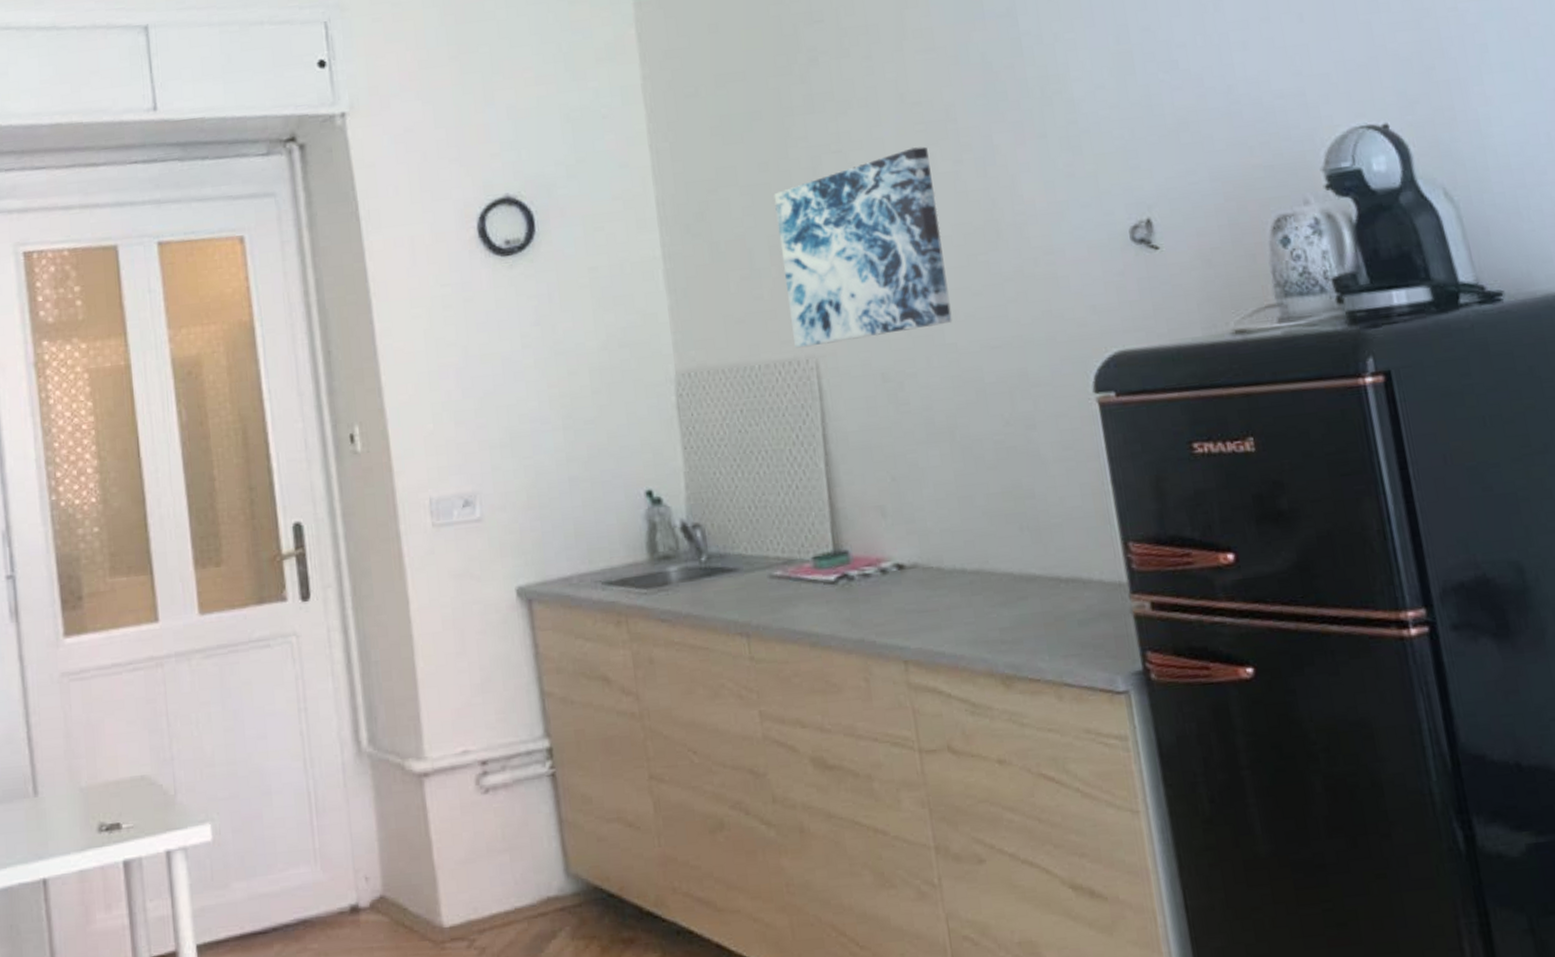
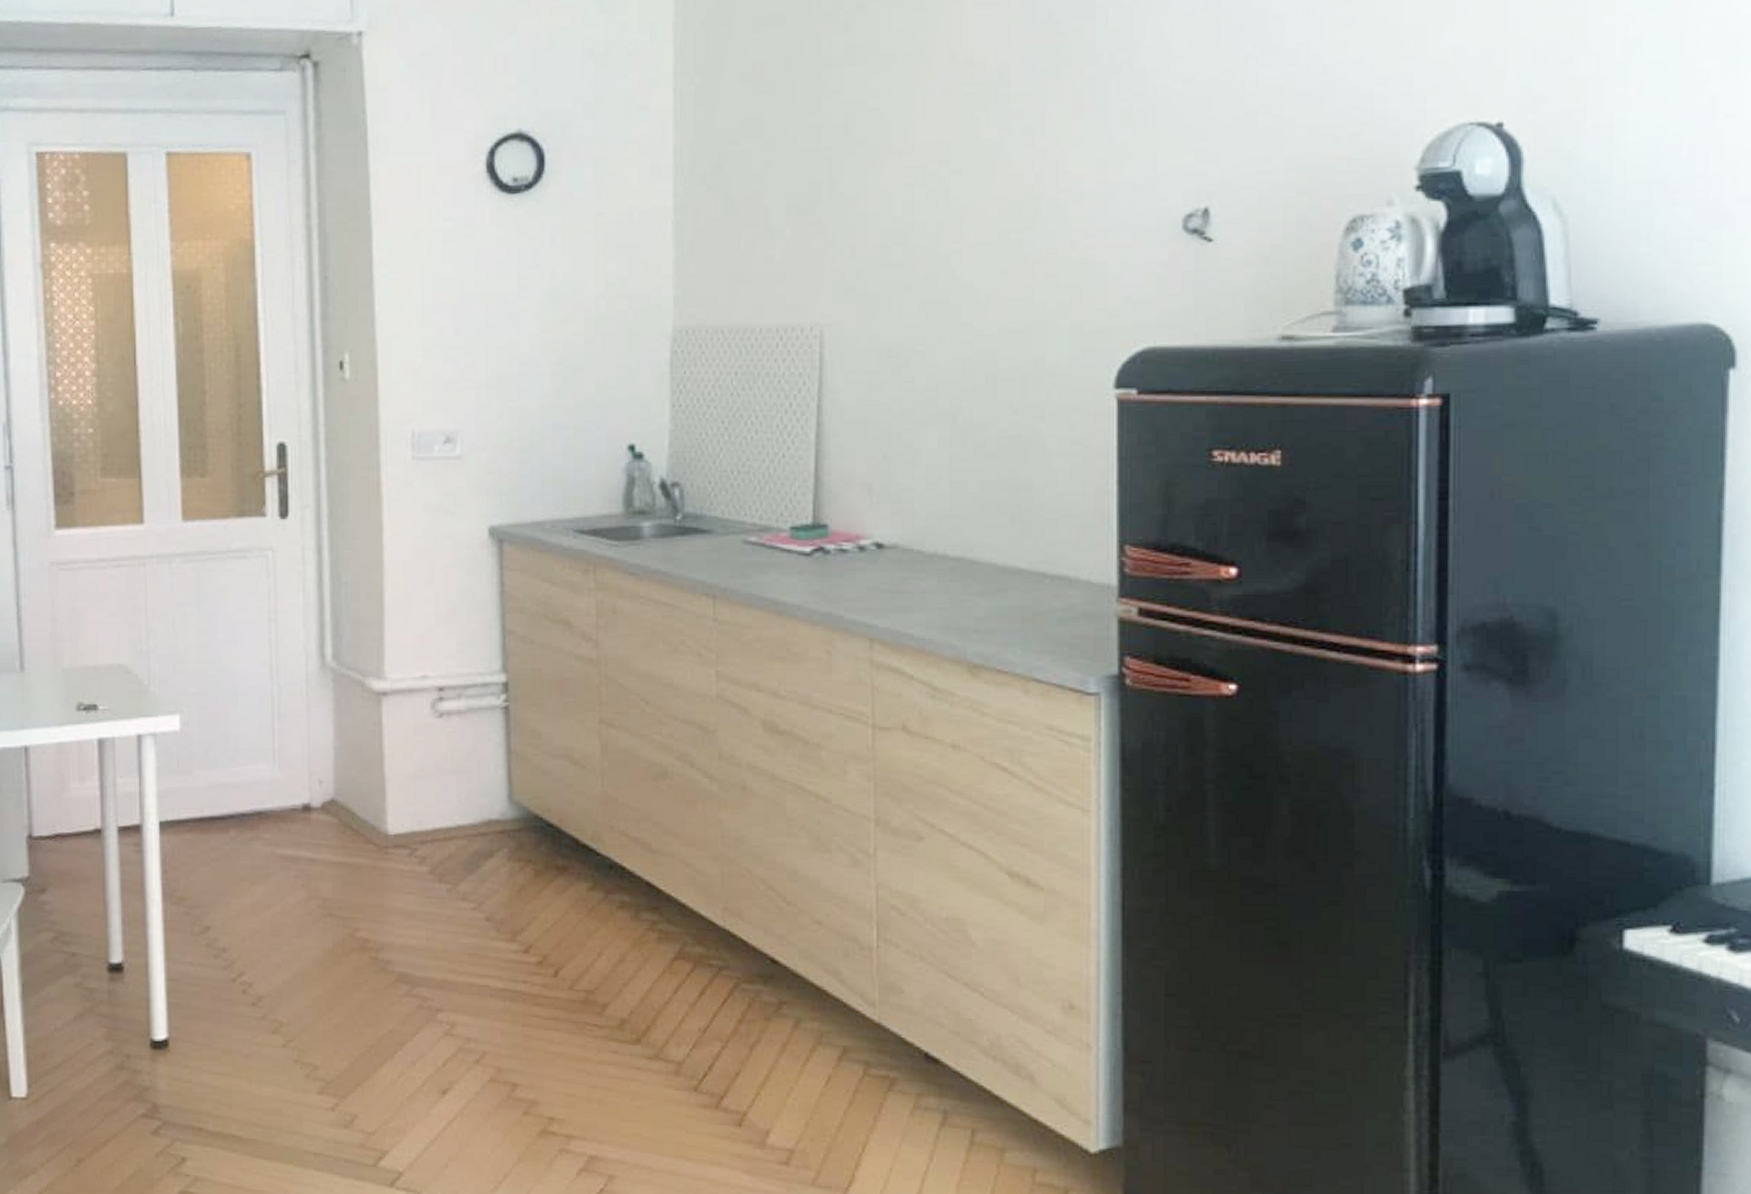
wall art: present [773,146,952,348] -> none [799,110,974,314]

